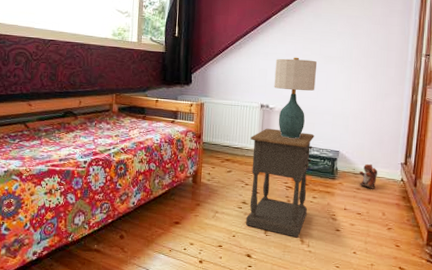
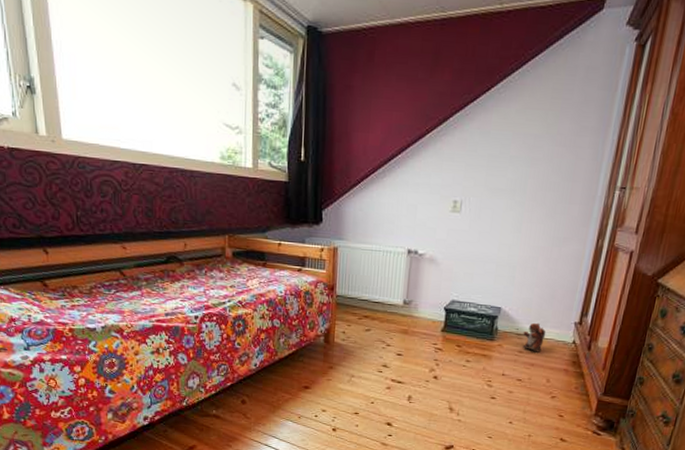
nightstand: present [245,128,314,238] -> none [386,279,472,406]
table lamp: present [274,57,317,139] -> none [425,189,480,292]

